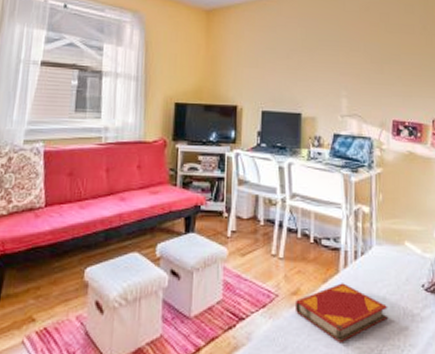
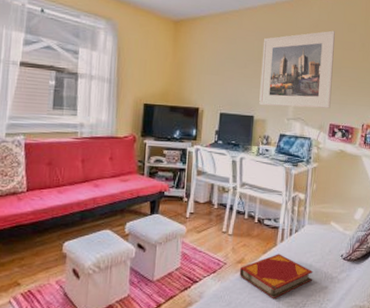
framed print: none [307,12,392,103] -> present [259,30,335,109]

